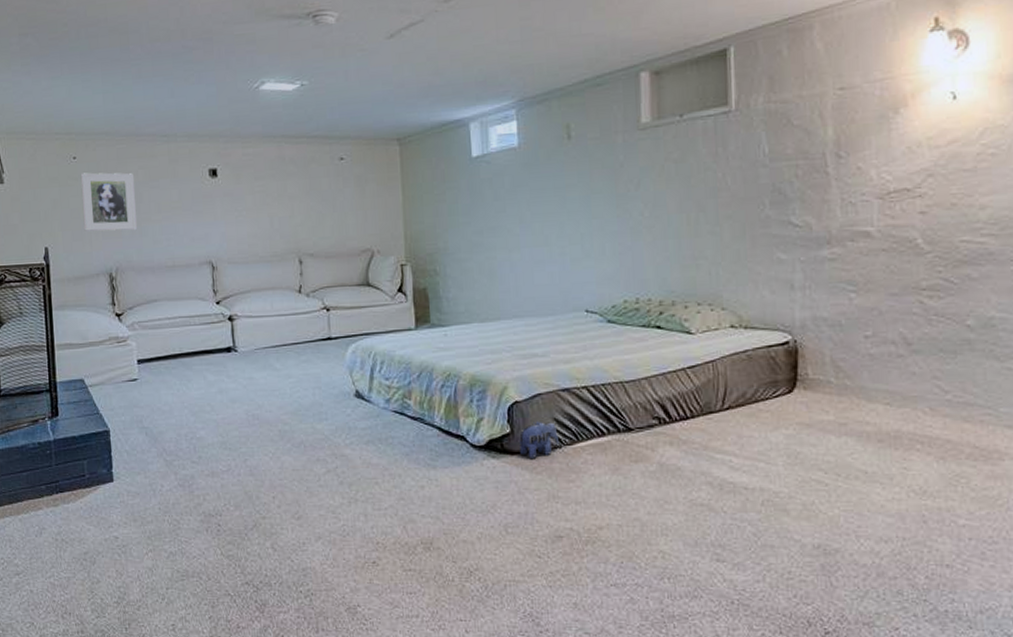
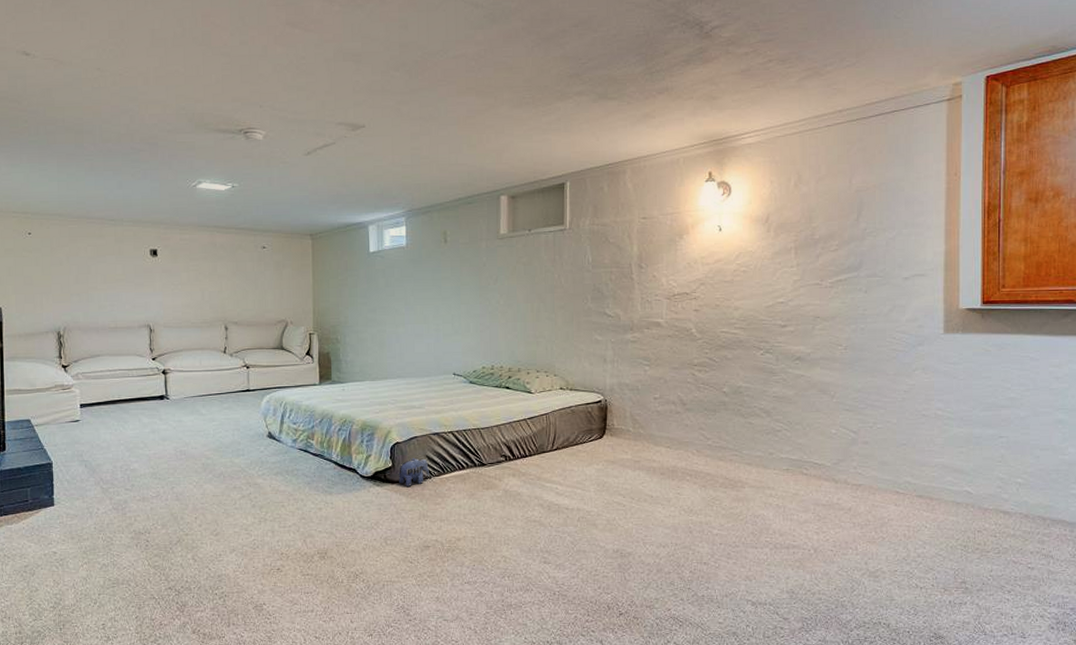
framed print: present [80,172,137,232] -> none [34,246,84,297]

